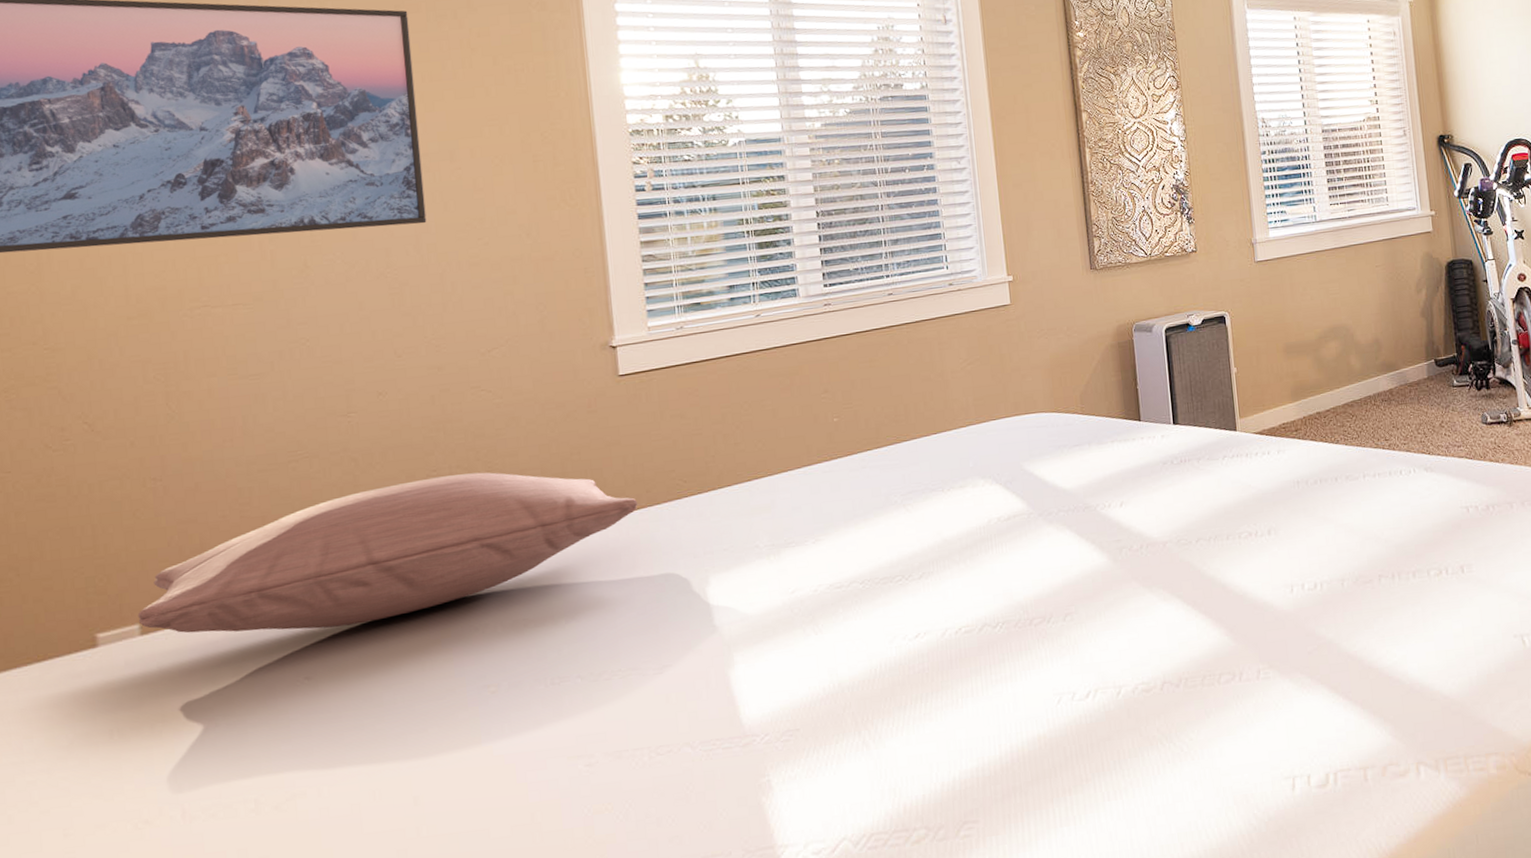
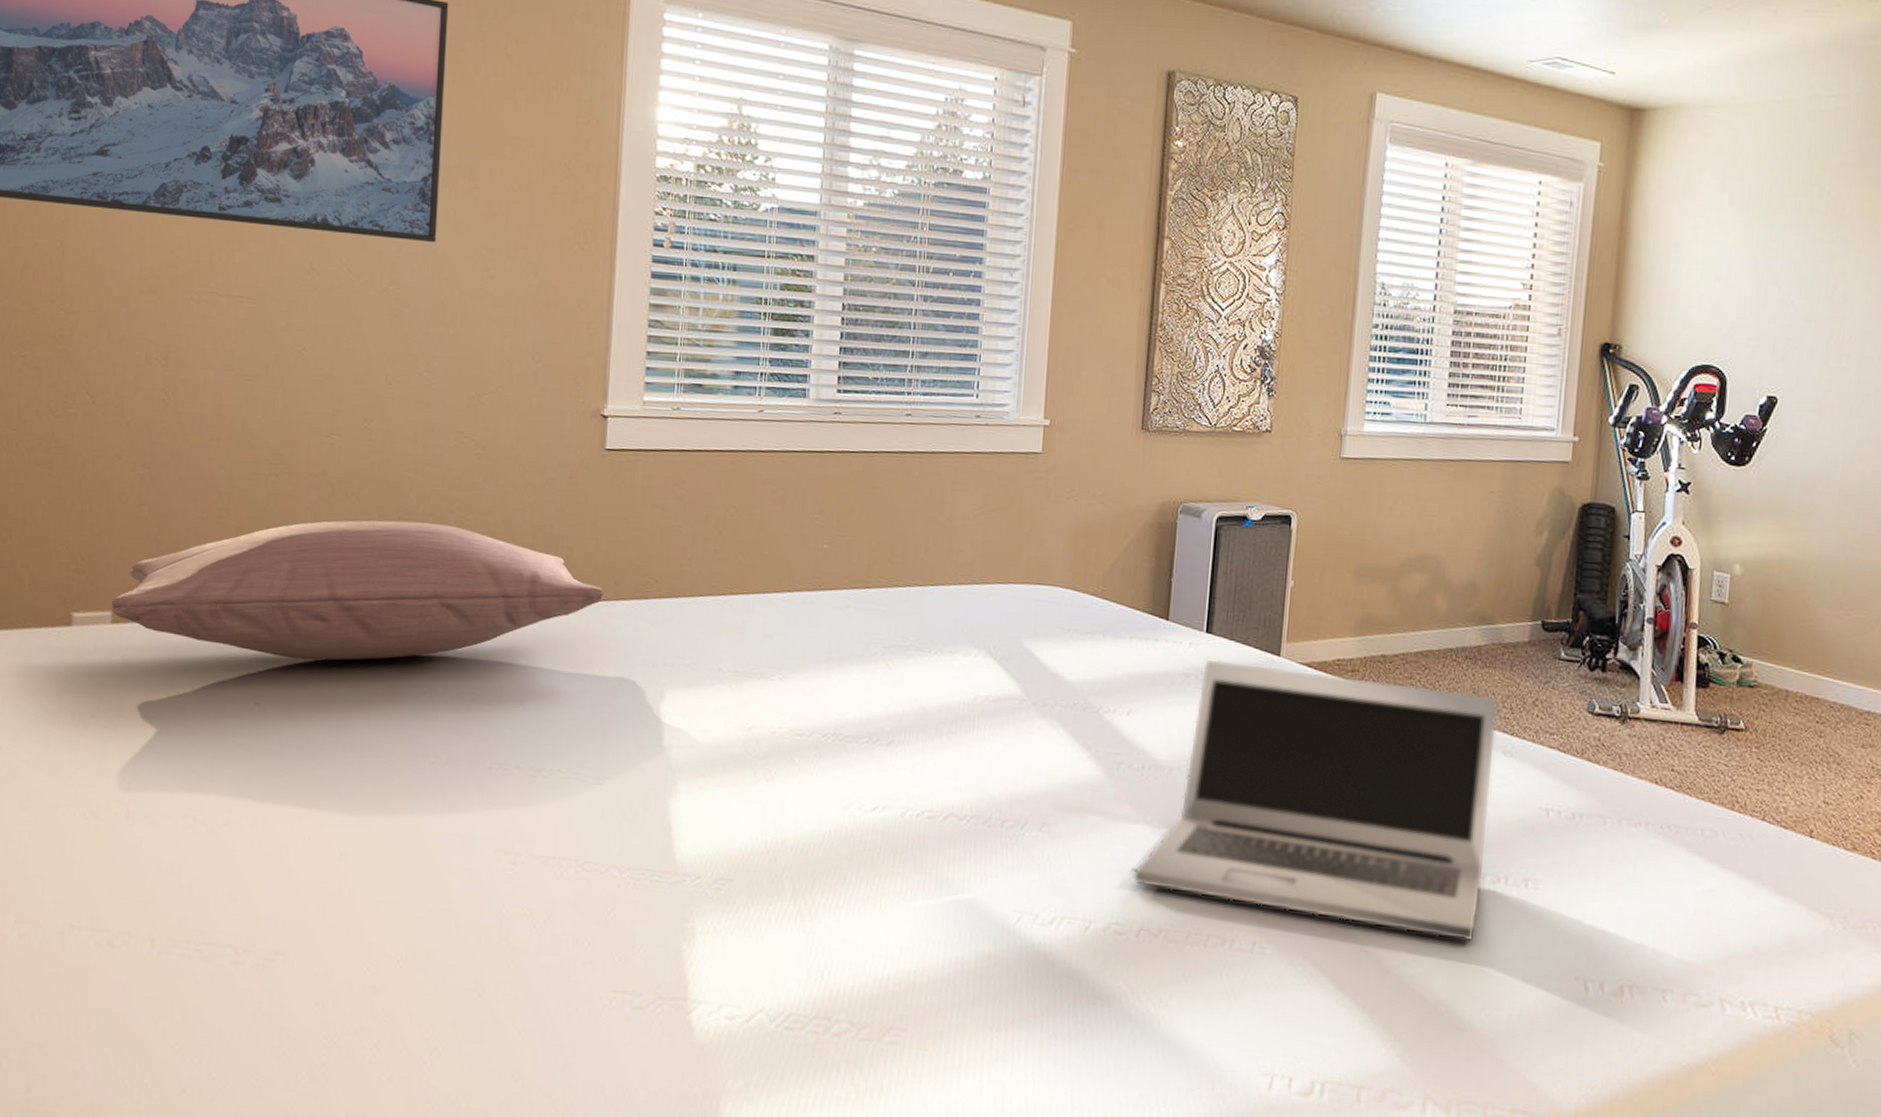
laptop: none [1148,426,1431,646] -> present [1132,660,1498,942]

